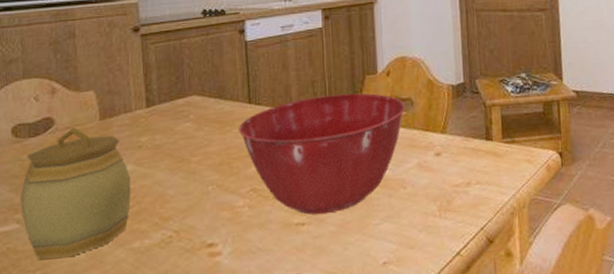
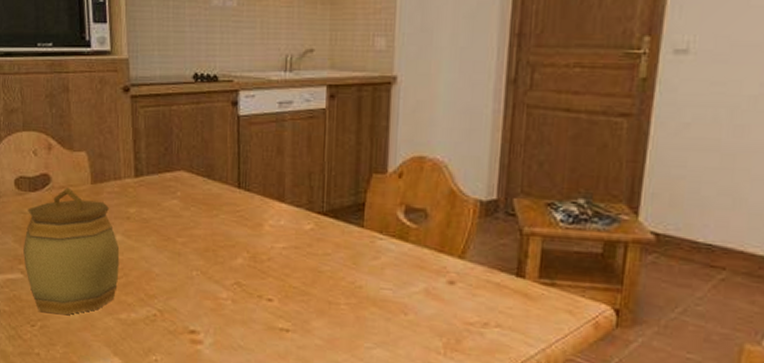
mixing bowl: present [239,93,406,215] -> none [226,191,418,325]

